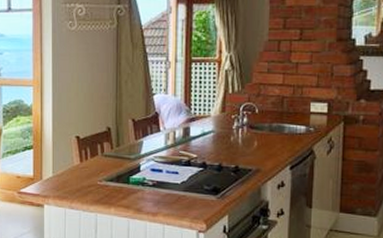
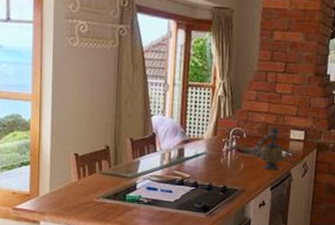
teapot: none [269,99,326,148] -> present [255,126,302,170]

